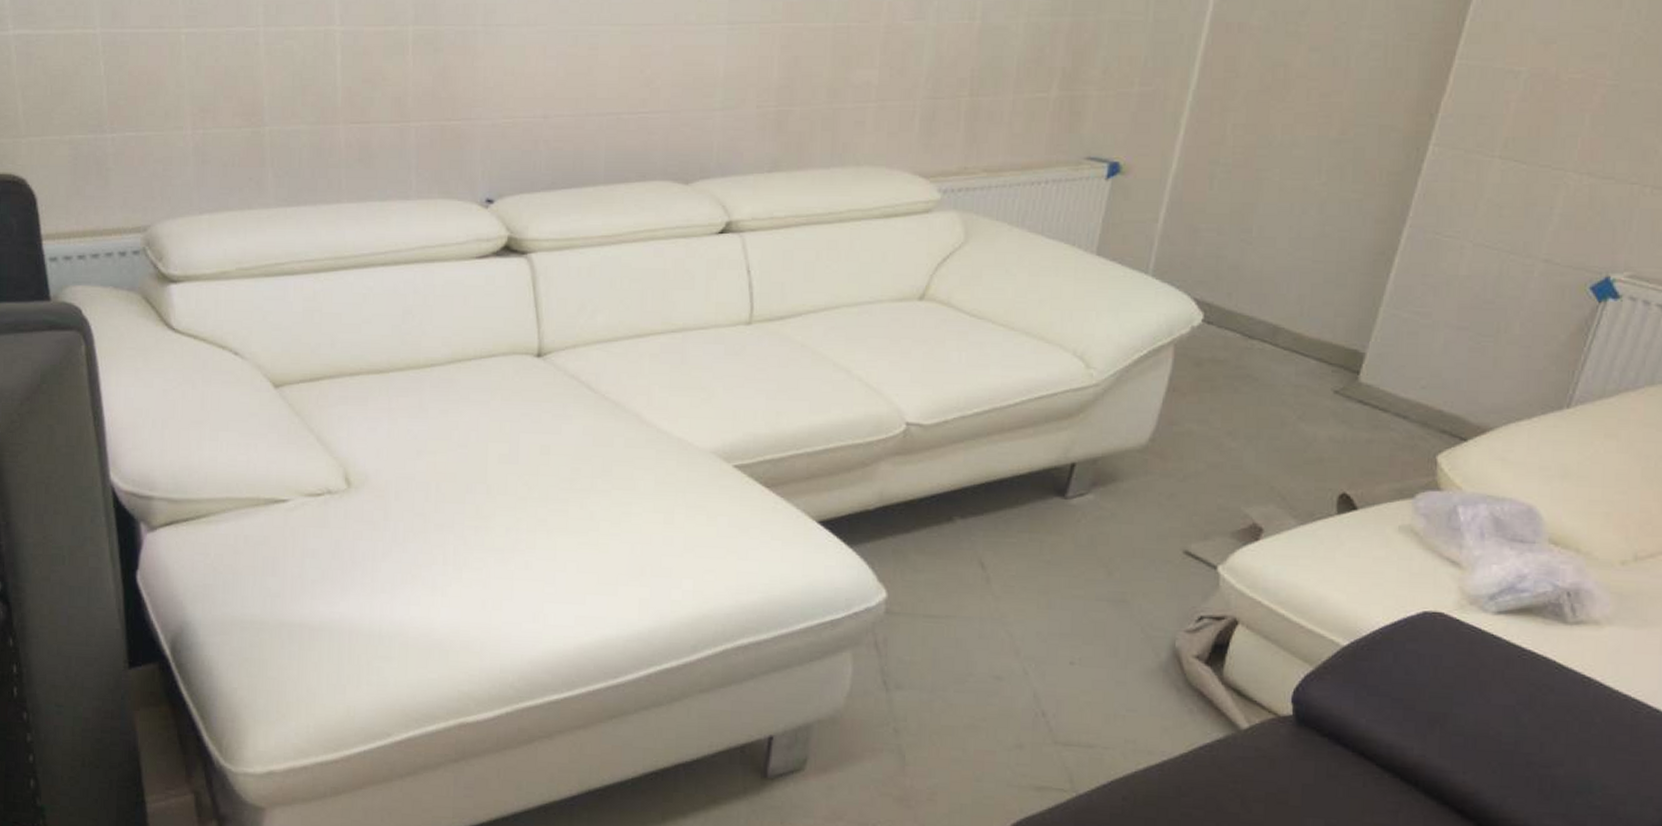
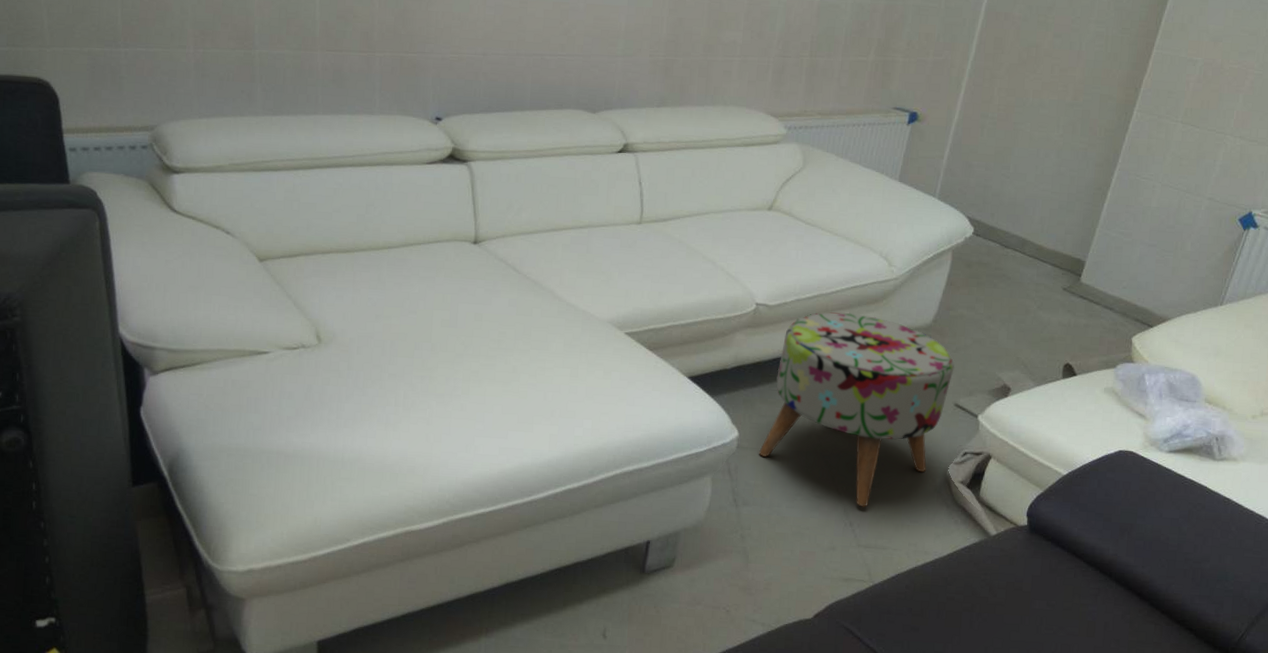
ottoman: none [915,432,1183,691] -> present [759,312,955,507]

